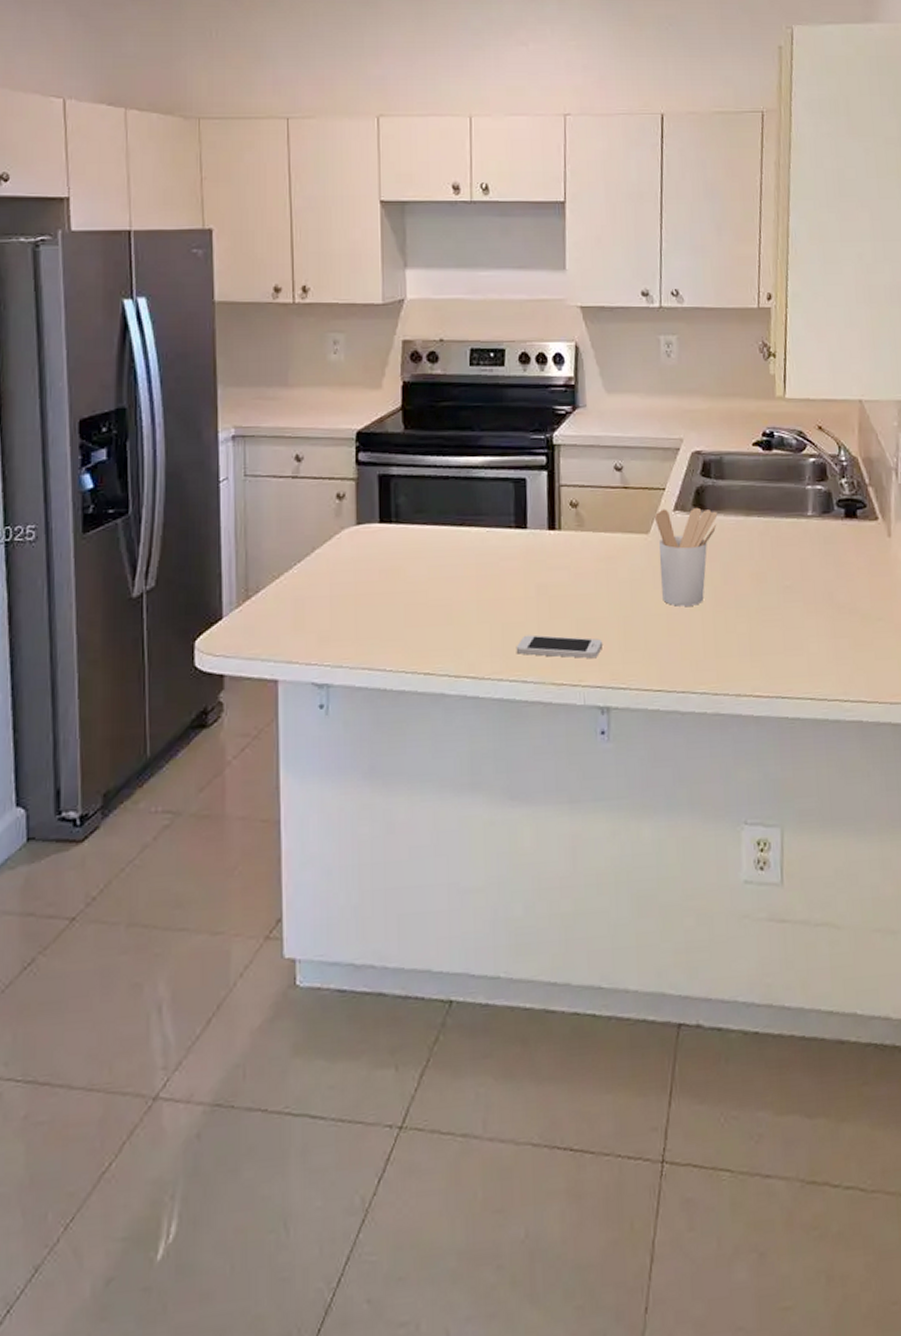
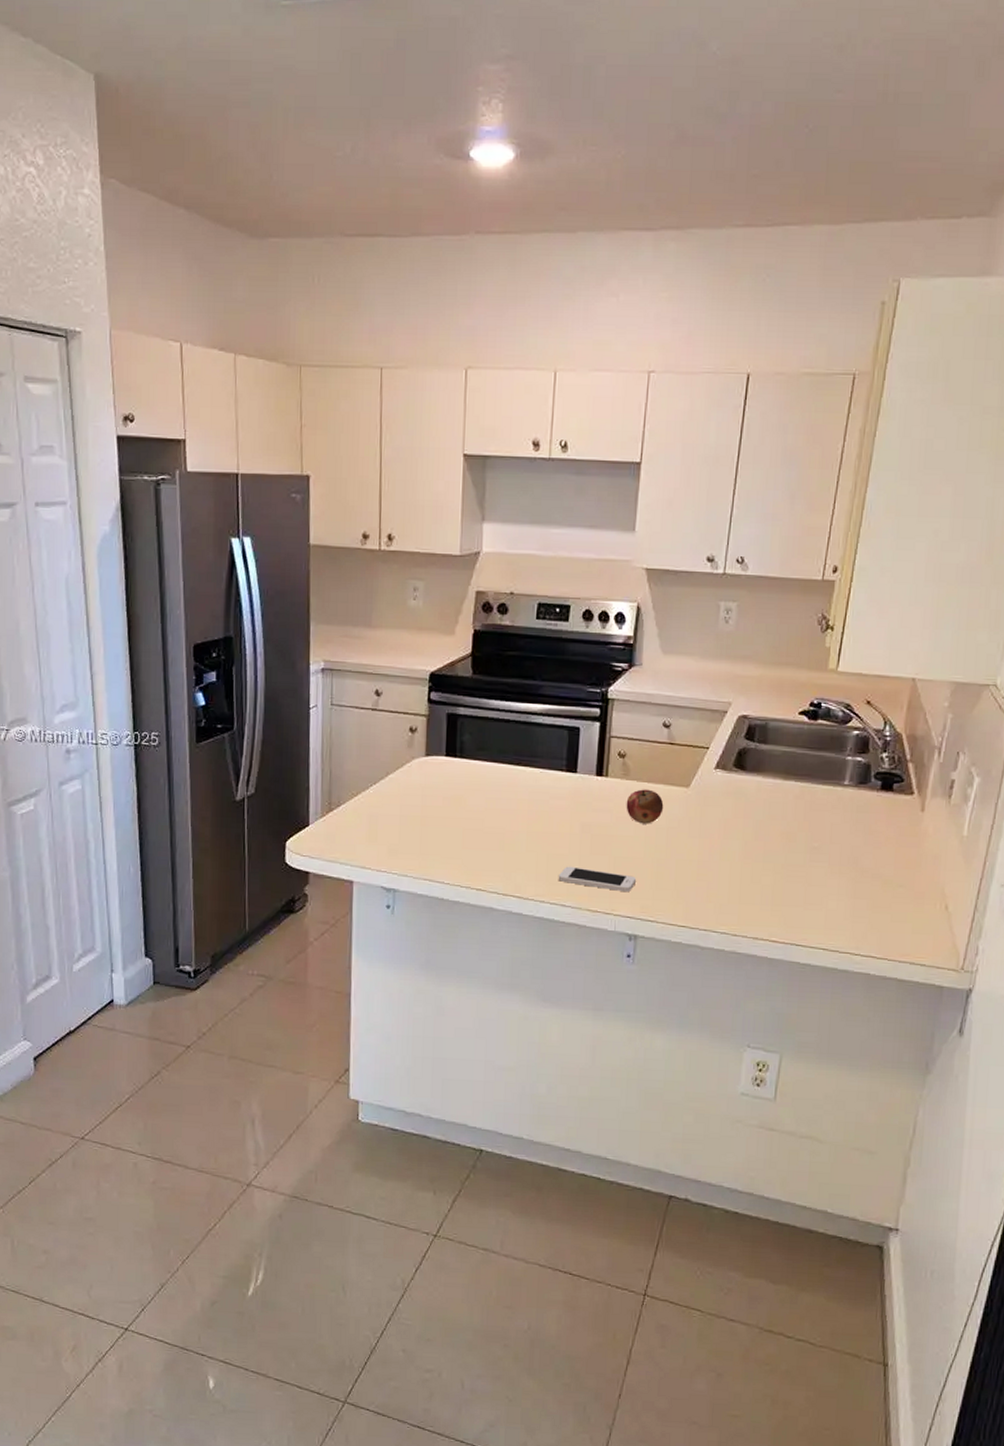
fruit: none [583,539,624,579] -> present [626,789,664,824]
utensil holder: present [655,507,718,606] -> none [695,766,757,856]

